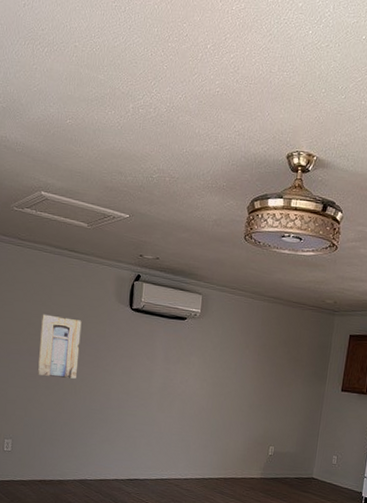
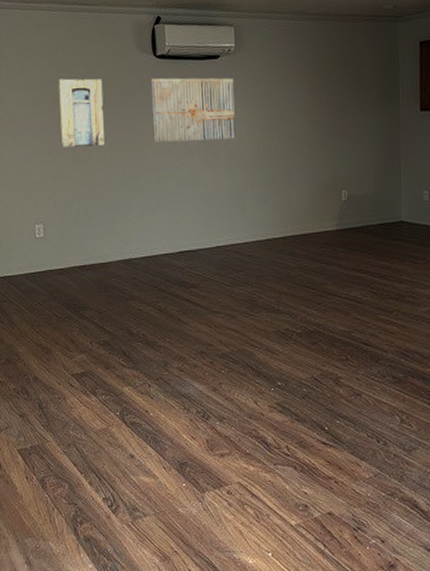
wall art: none [119,327,195,391] -> present [150,77,236,143]

